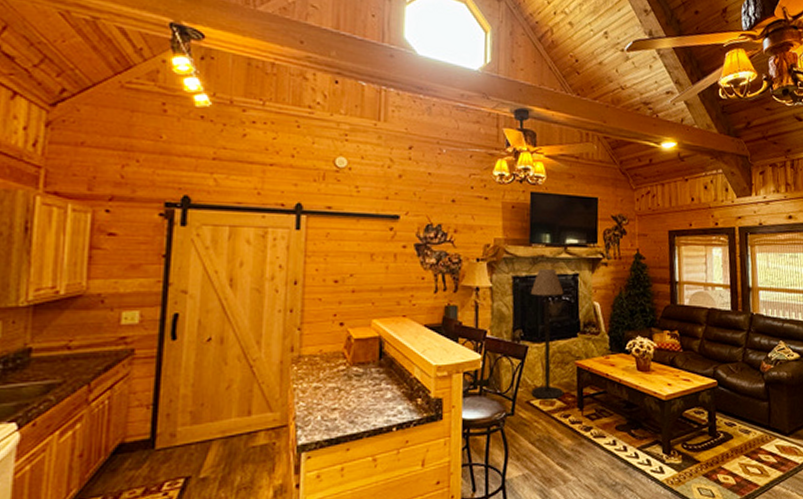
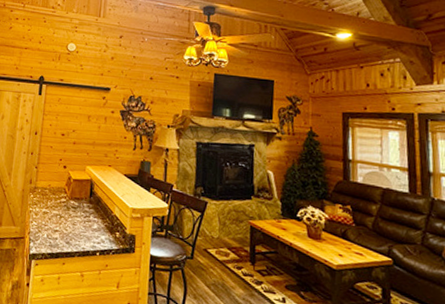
floor lamp: present [530,268,564,399] -> none [208,137,240,251]

